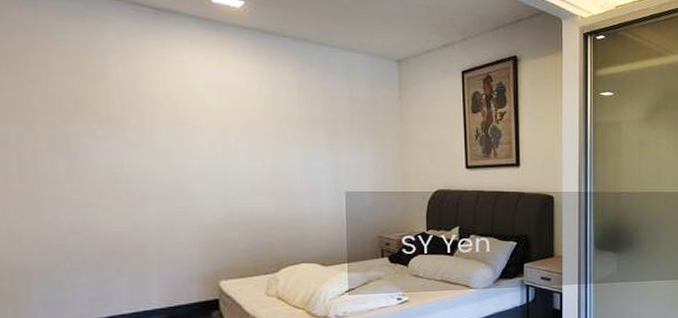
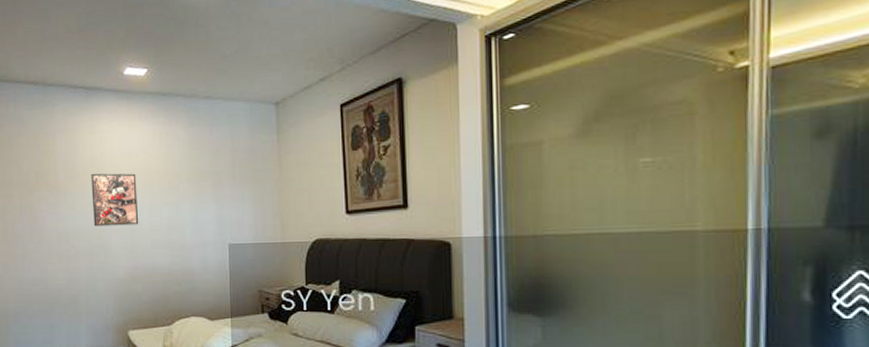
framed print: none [164,107,234,168] -> present [91,173,139,227]

